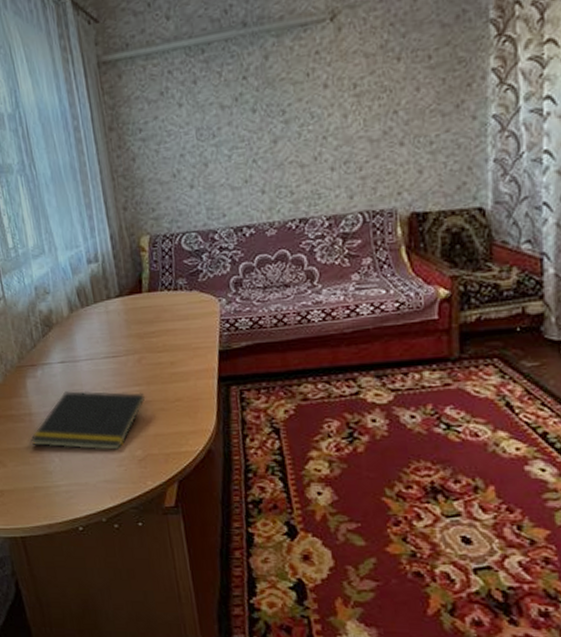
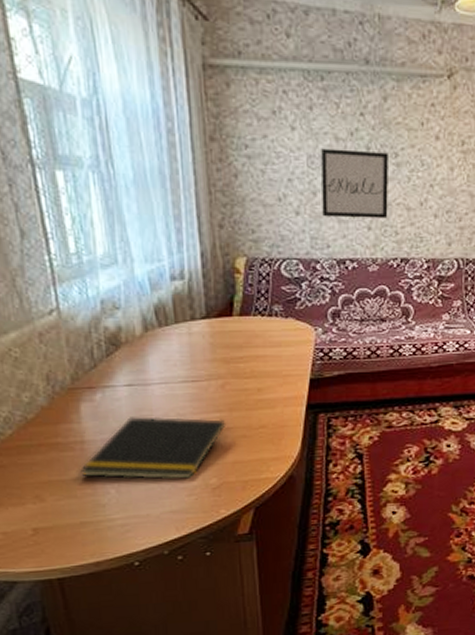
wall art: none [208,111,281,187] -> present [321,148,388,219]

